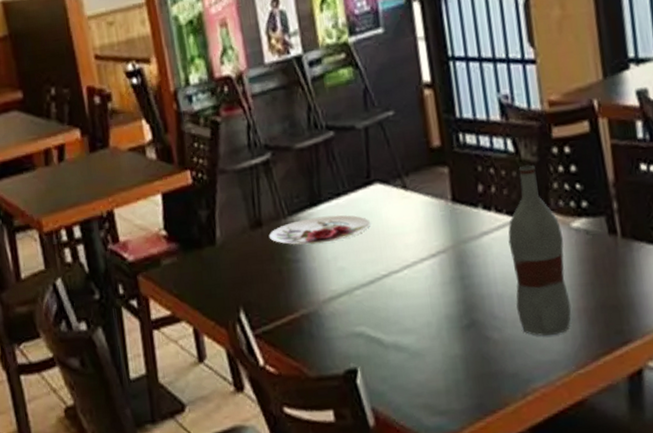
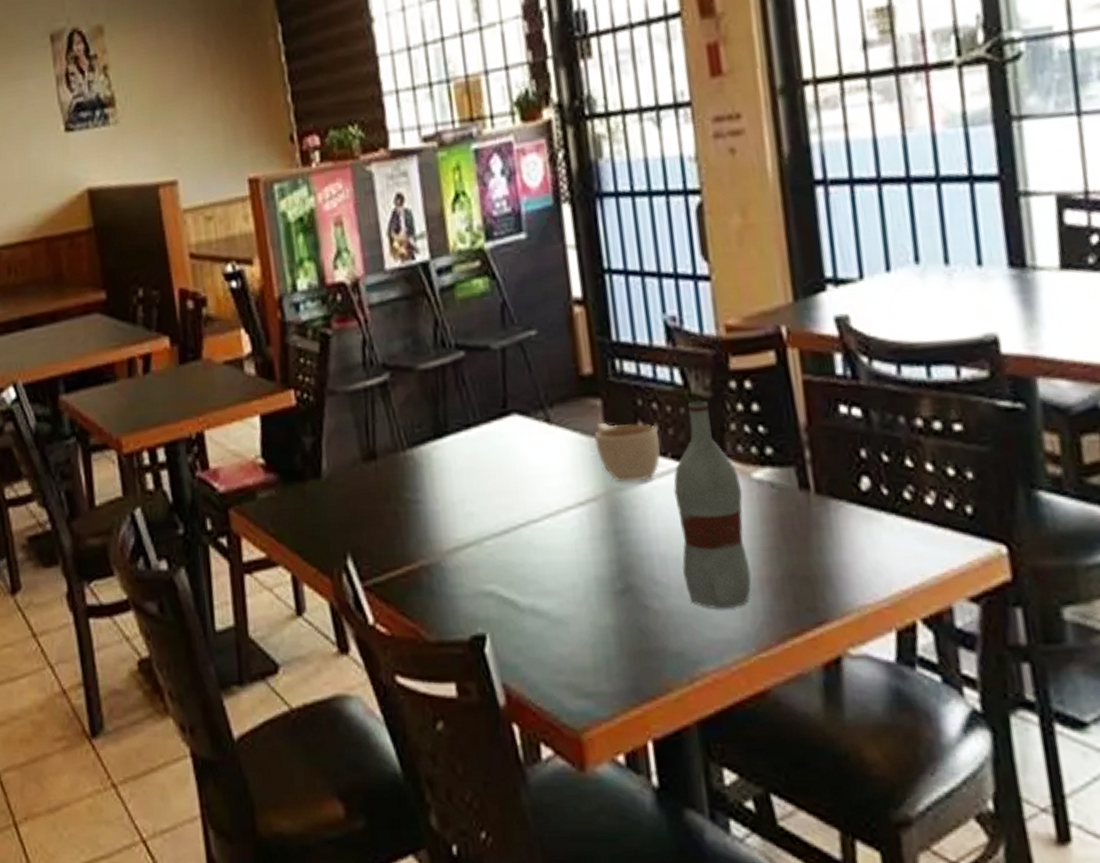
plate: present [268,215,371,245] -> none [384,450,507,483]
cup: none [443,186,497,236] -> present [594,422,661,483]

